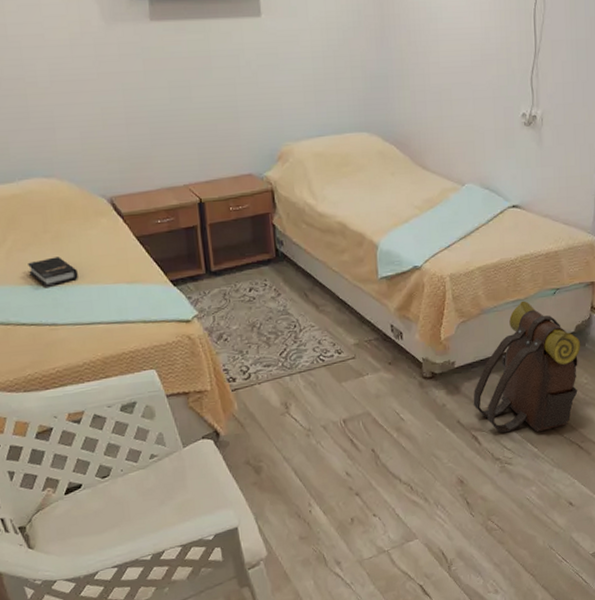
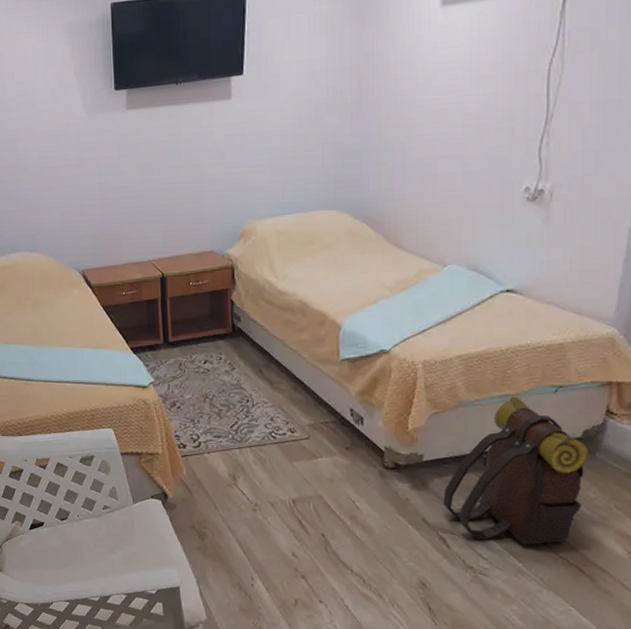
hardback book: present [28,257,78,287] -> none [12,321,52,347]

